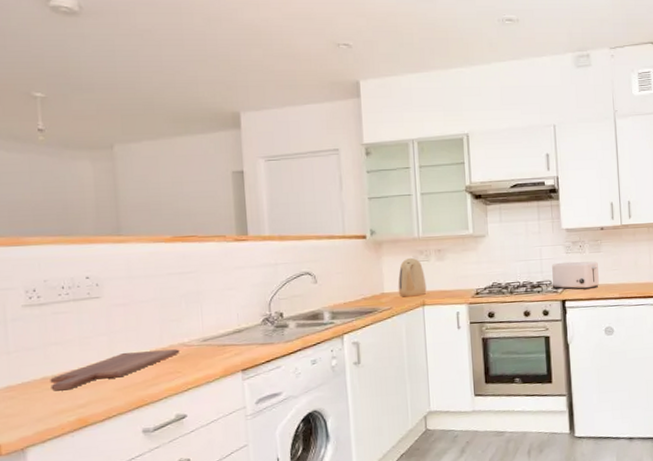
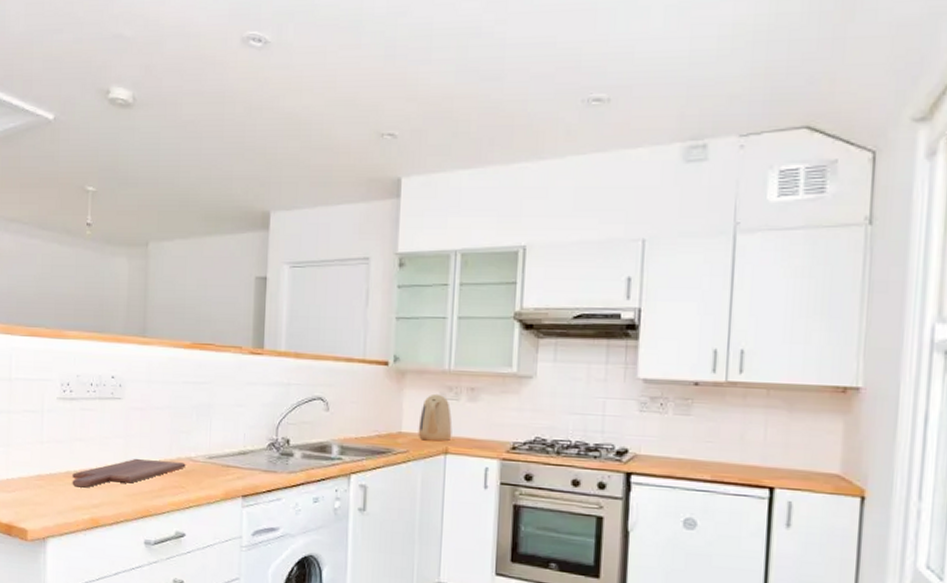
toaster: present [552,261,599,290] -> none [616,422,684,464]

